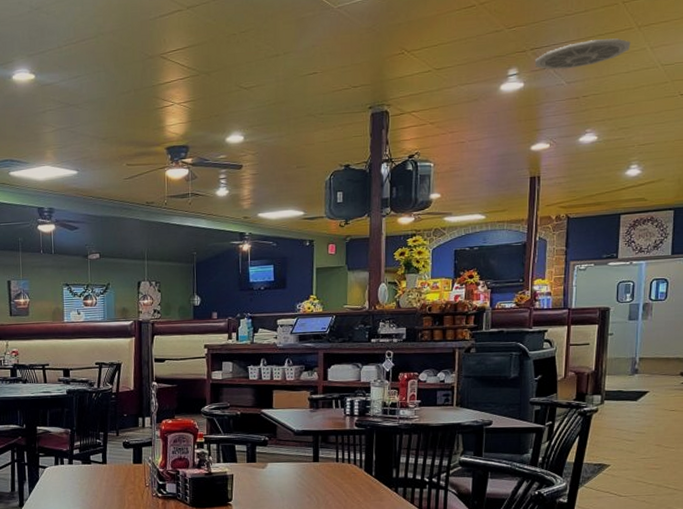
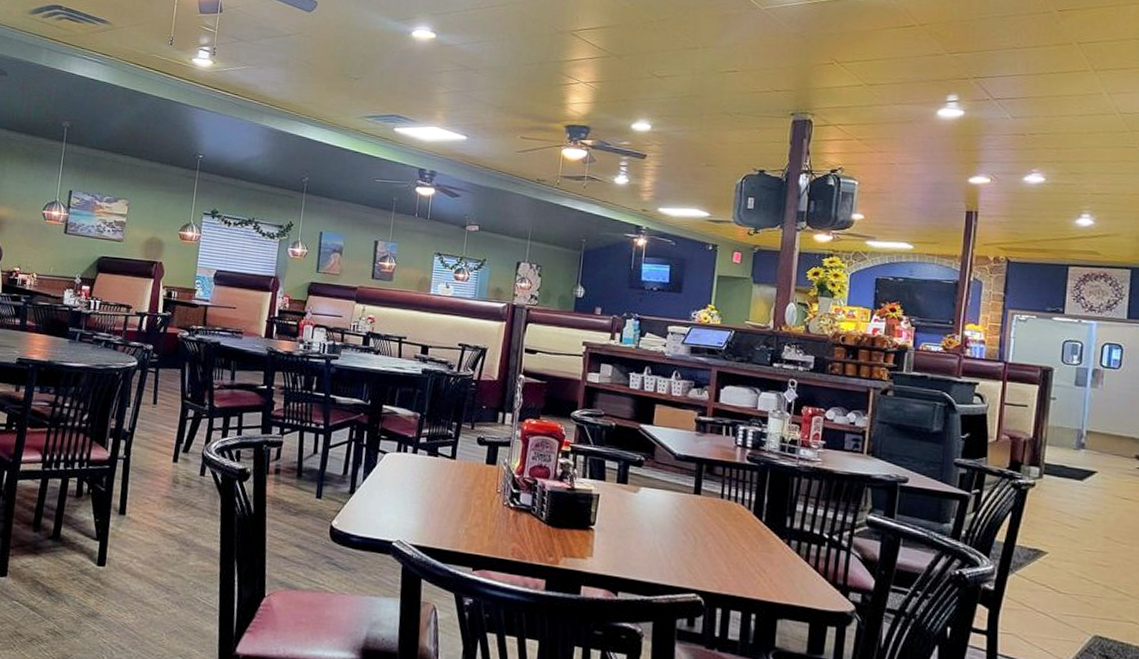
ceiling vent: present [534,38,631,70] -> none [977,77,1086,104]

